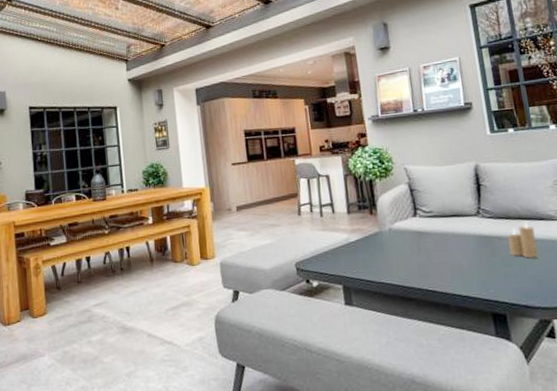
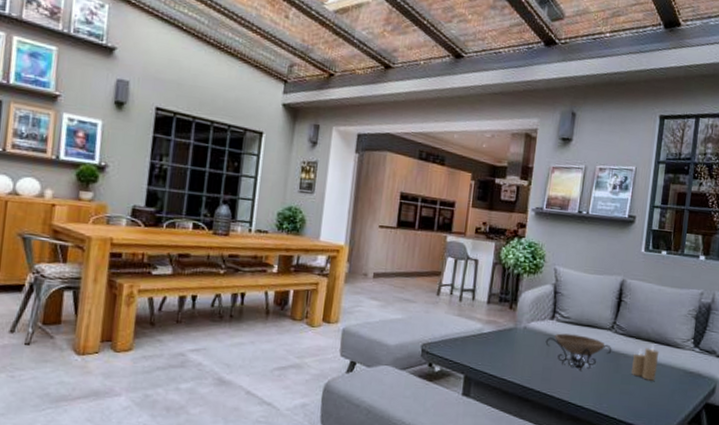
decorative bowl: none [413,226,484,261] -> present [545,333,612,371]

